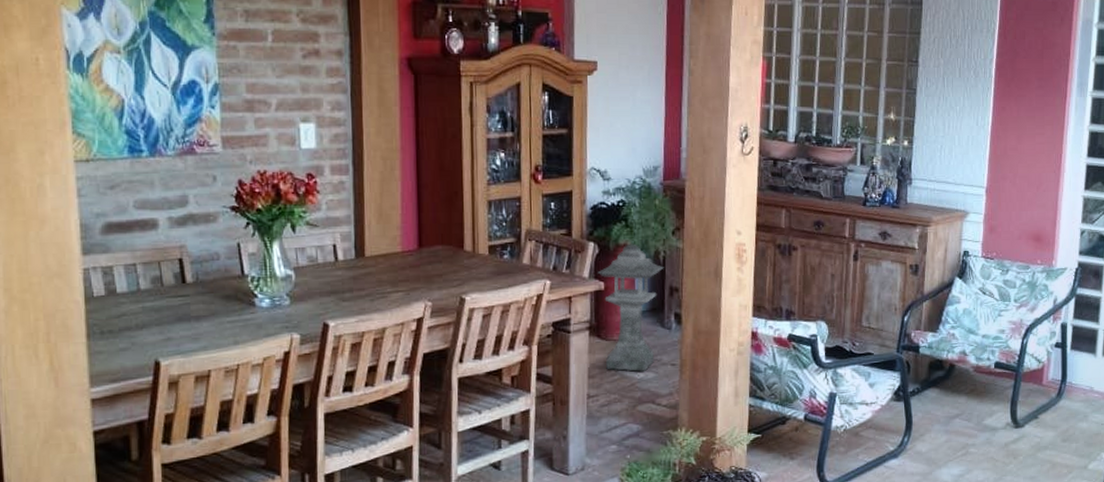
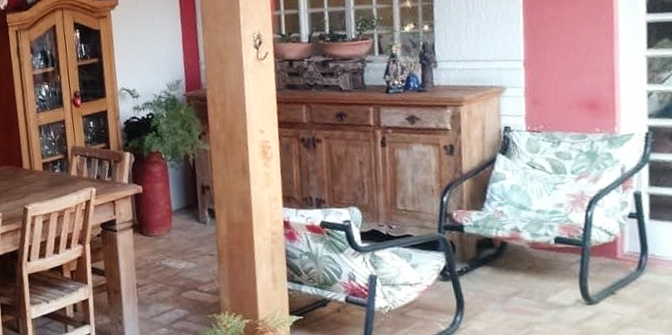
lantern: present [597,243,664,372] -> none [135,150,194,263]

